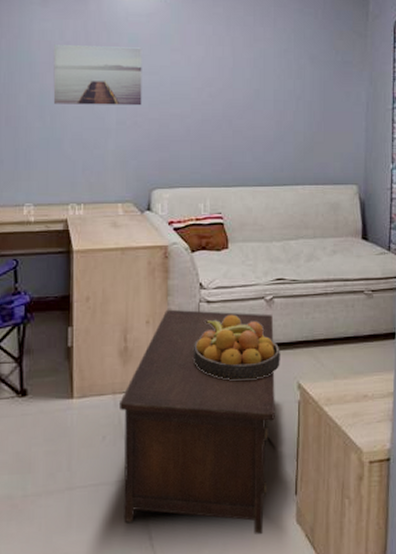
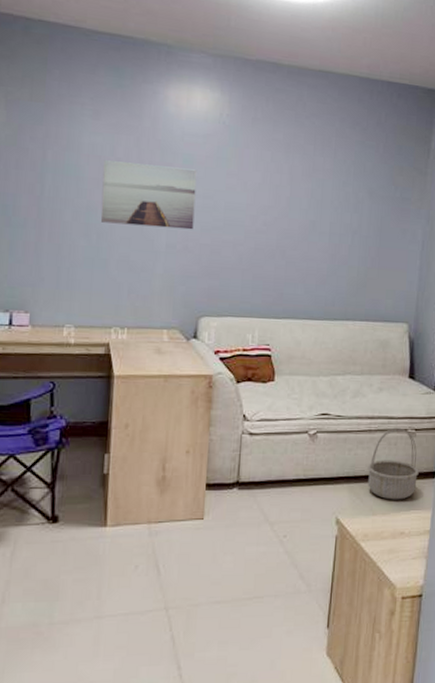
cabinet: present [120,309,275,534] -> none [153,440,316,666]
fruit bowl: present [194,314,280,381] -> none [233,447,321,514]
basket: none [326,289,378,363] -> present [367,427,419,500]

